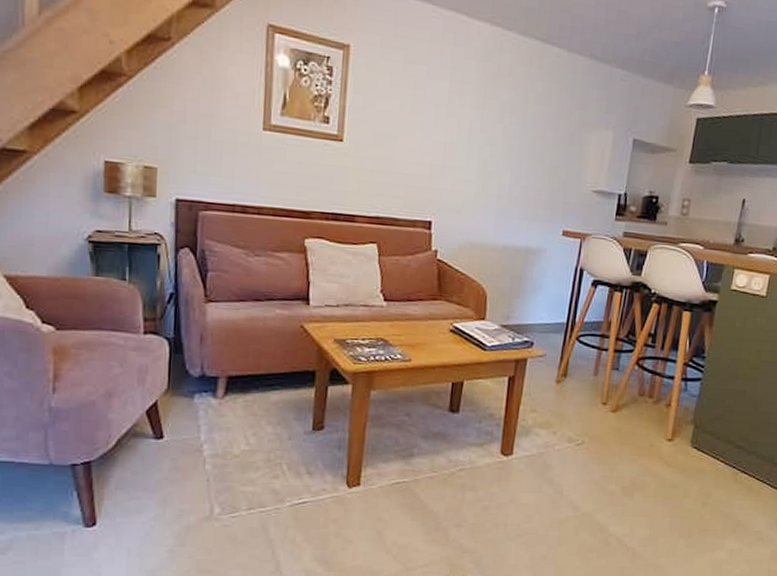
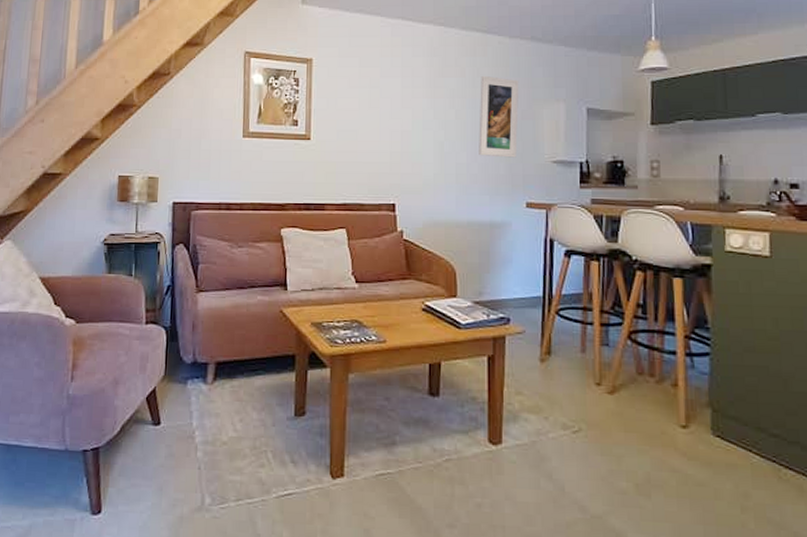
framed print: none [522,90,572,184] -> present [479,75,519,158]

